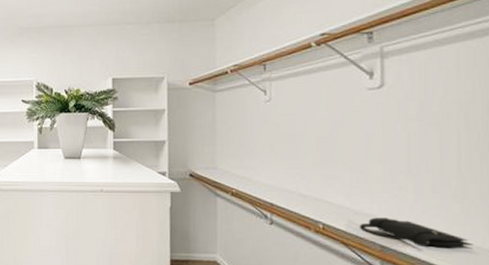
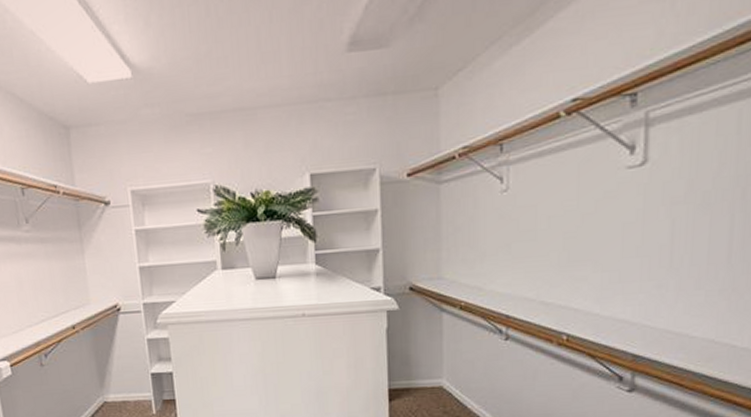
handbag: present [360,217,474,250] -> none [610,322,739,353]

